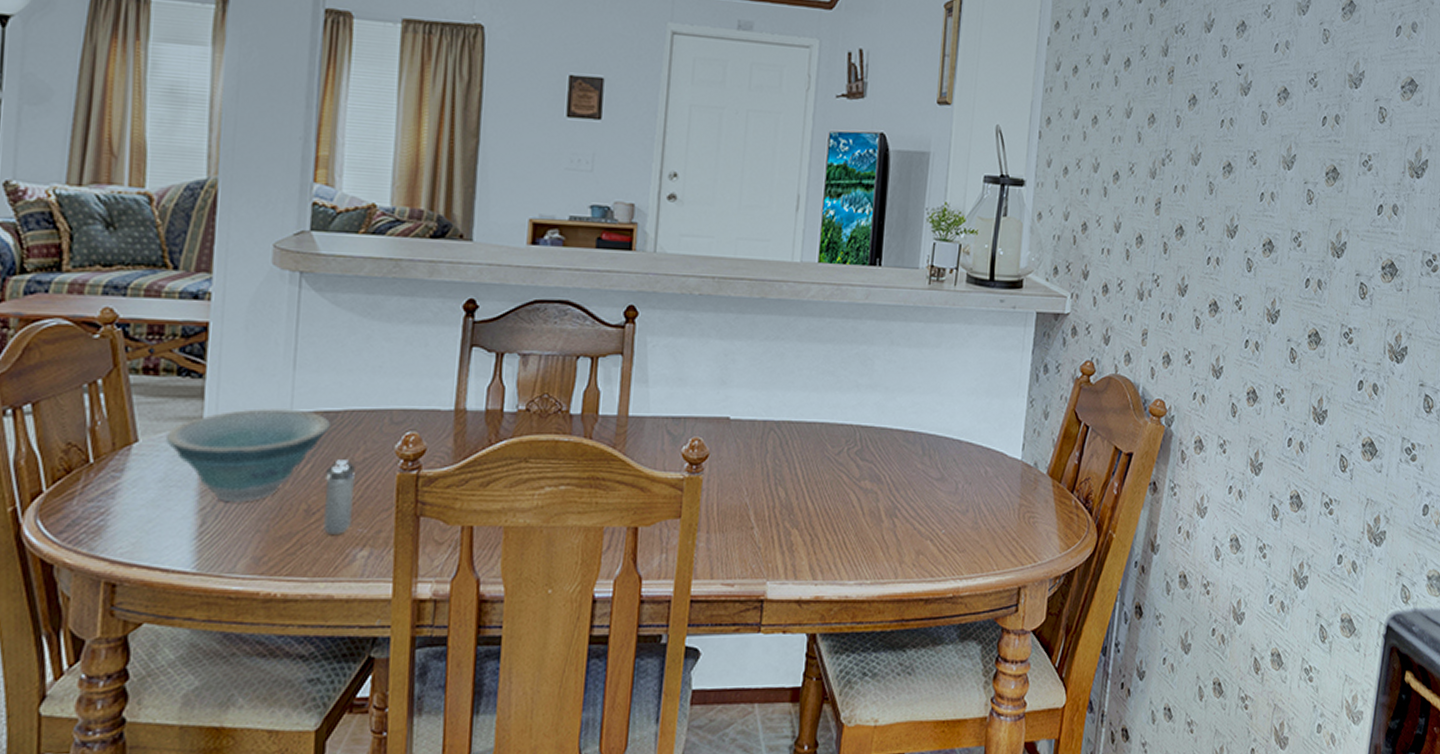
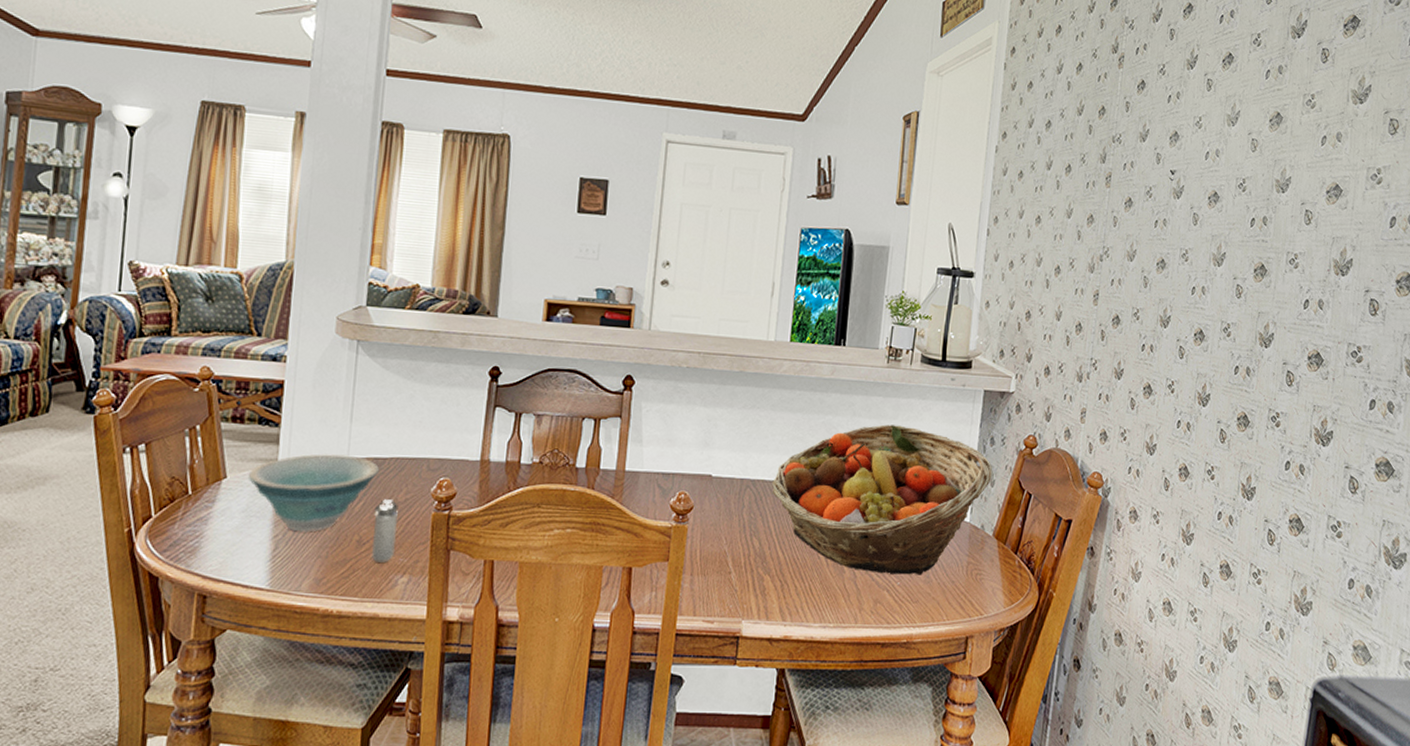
fruit basket: none [799,354,1047,521] -> present [772,424,993,575]

